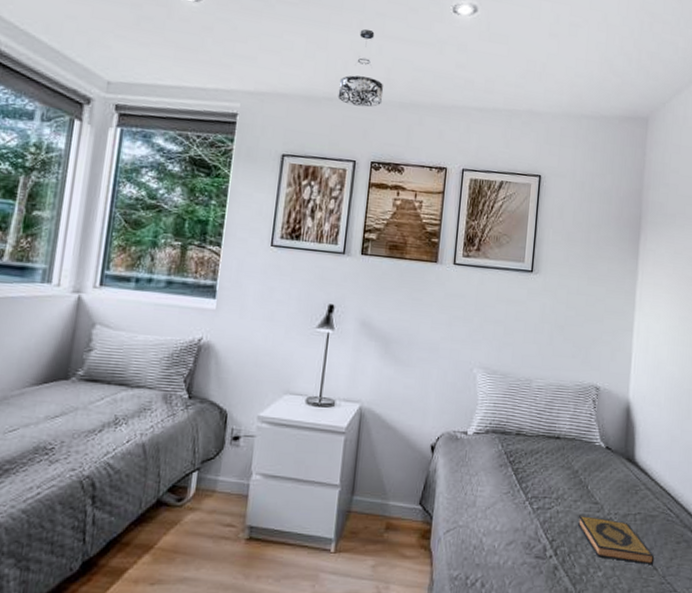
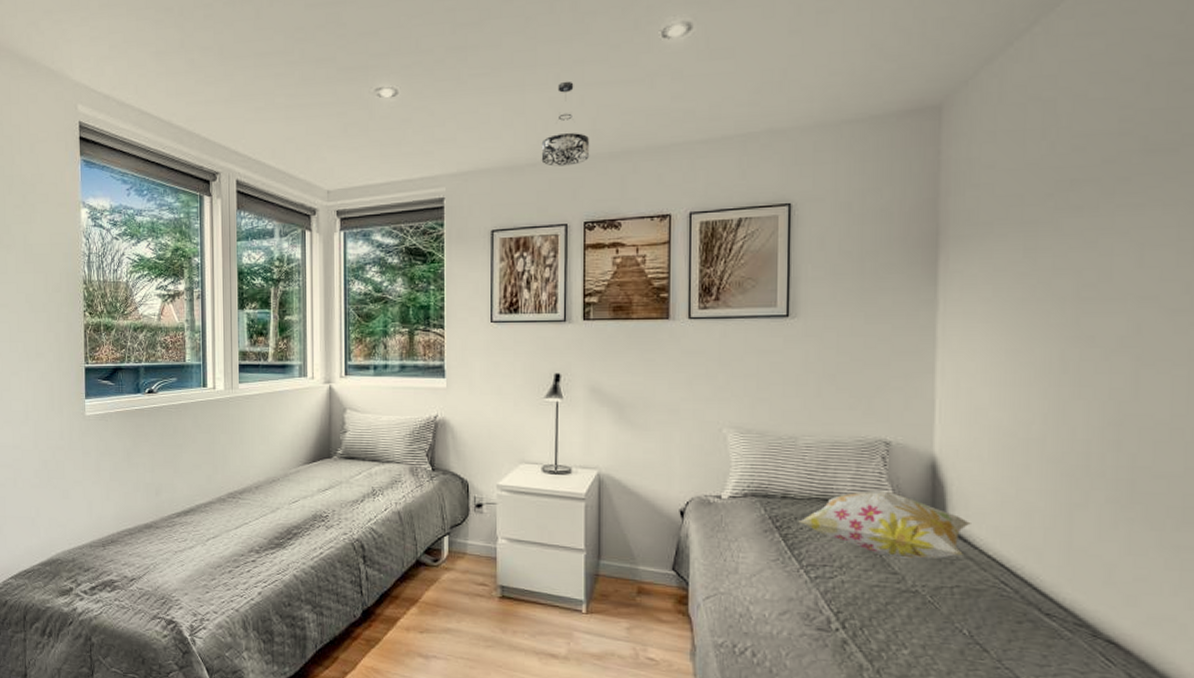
decorative pillow: none [527,429,651,490] -> present [798,490,971,559]
hardback book: present [577,516,655,564] -> none [870,587,984,645]

